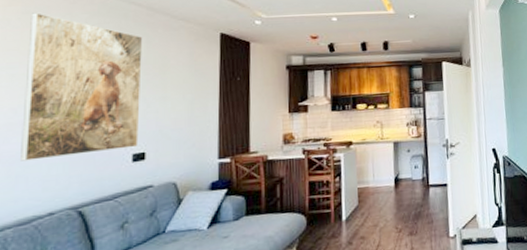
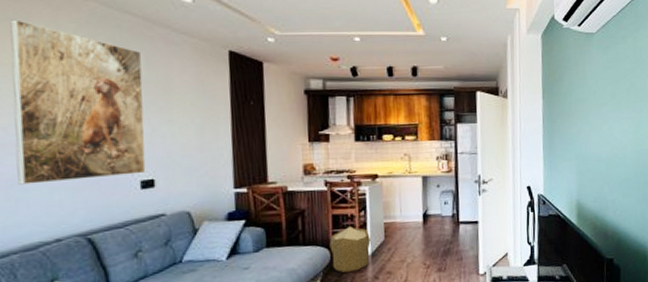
pouf: none [306,193,345,239] -> present [329,227,371,273]

